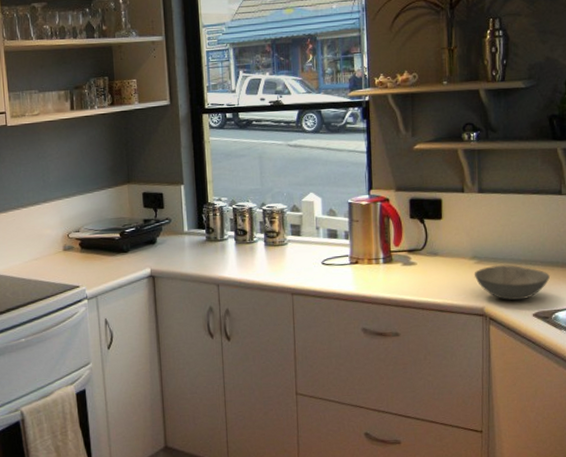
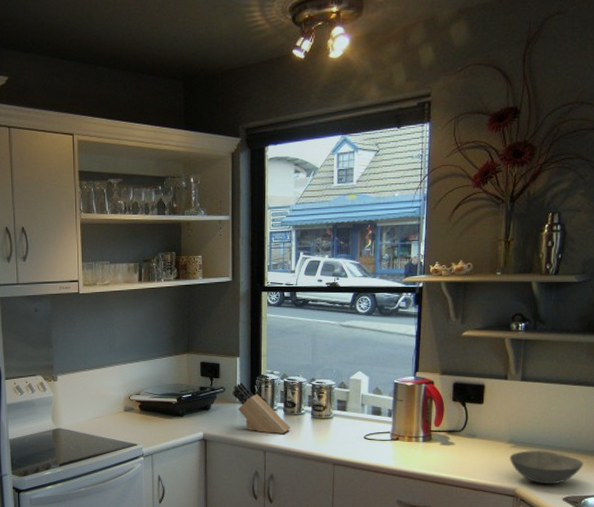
knife block: none [179,212,244,265] -> present [232,382,291,434]

